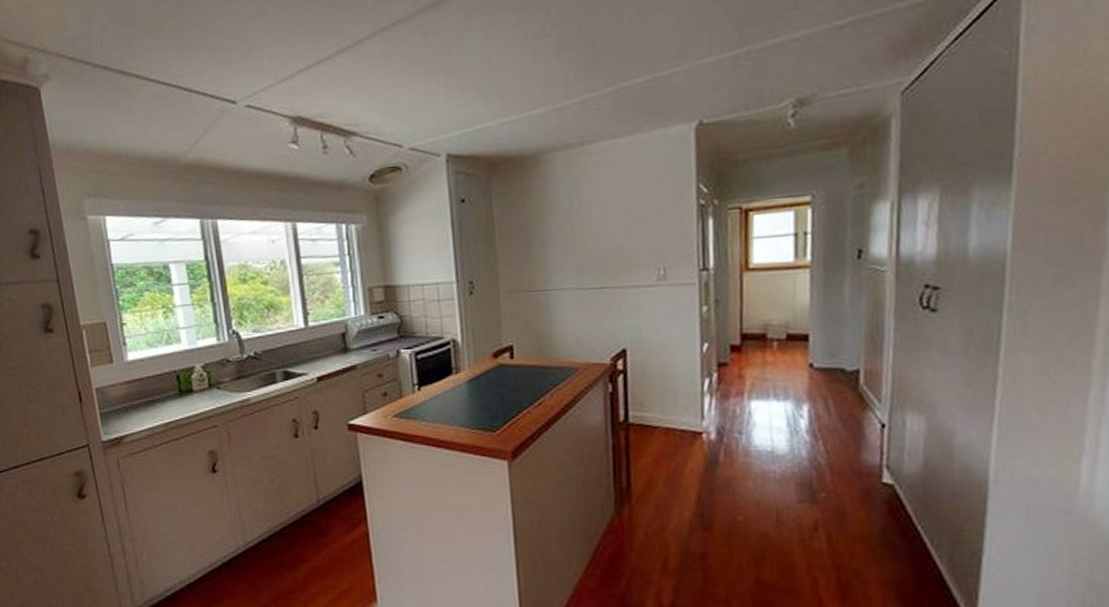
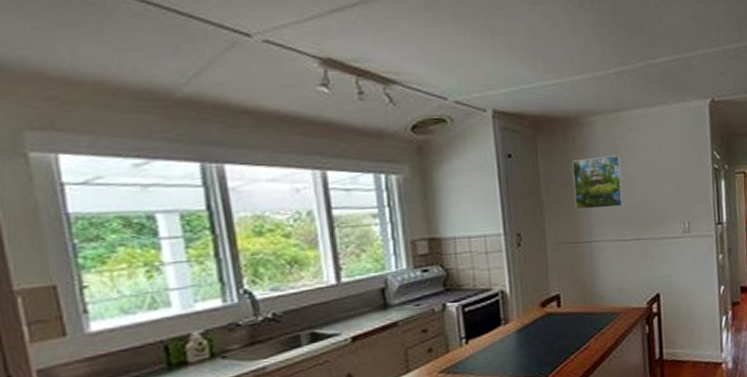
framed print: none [529,195,586,256] -> present [572,155,624,210]

